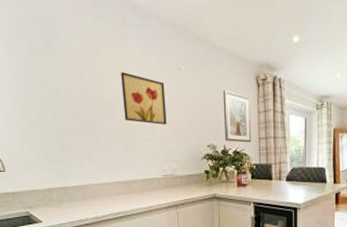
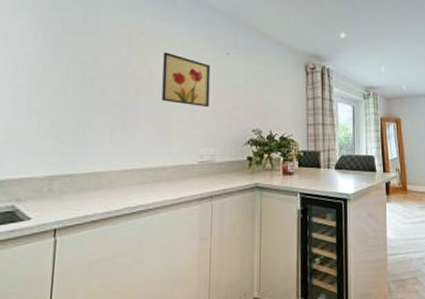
picture frame: present [222,89,252,143] -> none [271,75,300,129]

